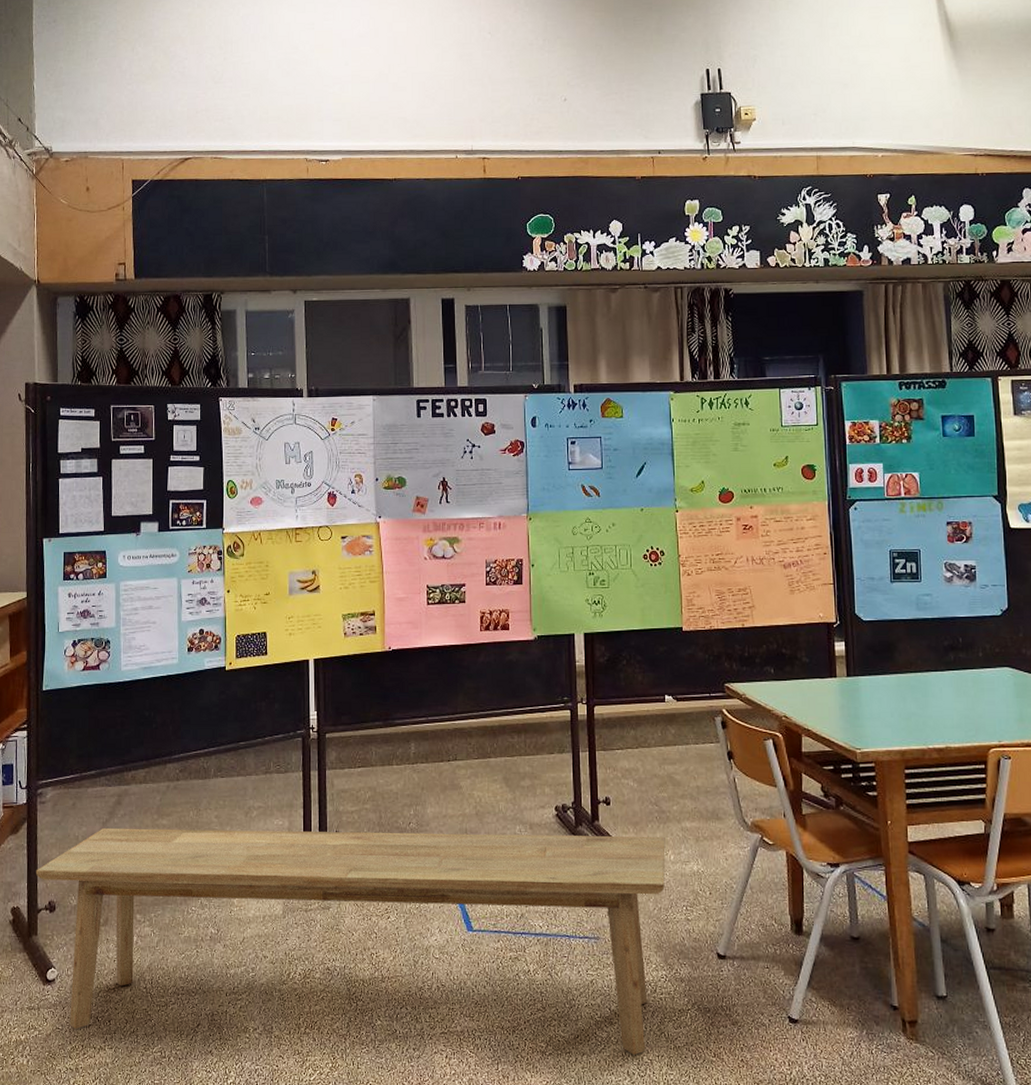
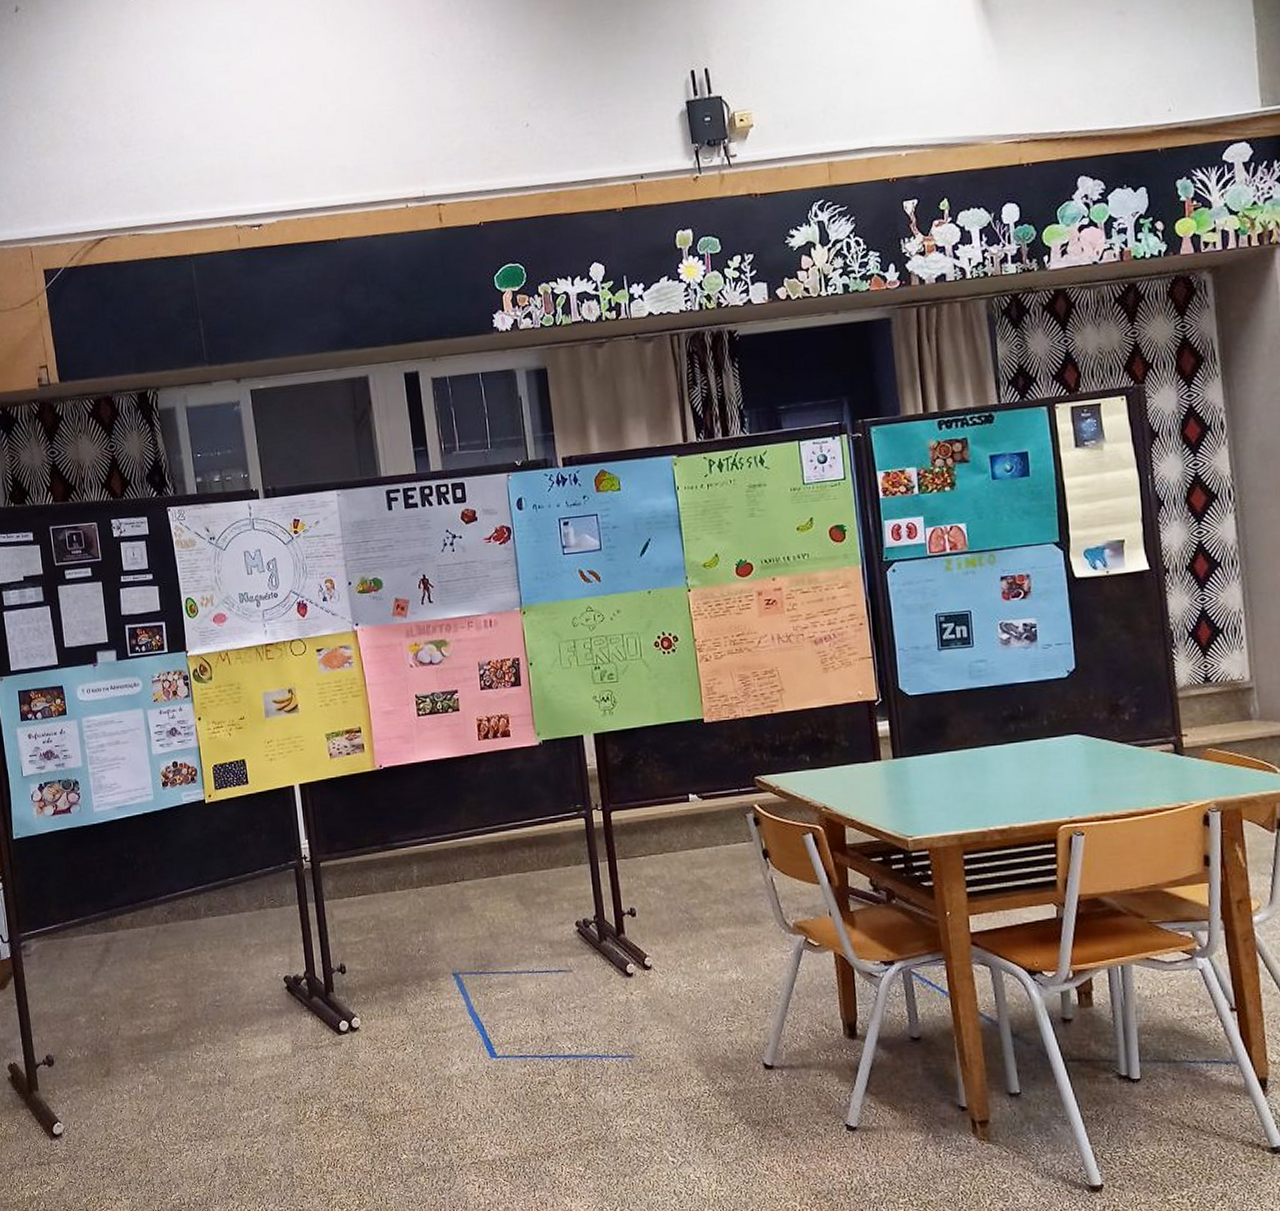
bench: present [35,827,666,1055] -> none [28,945,702,1181]

